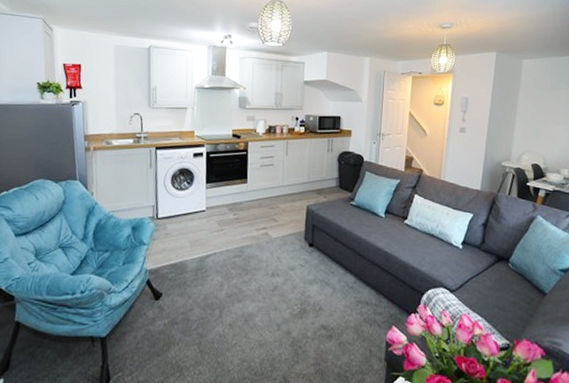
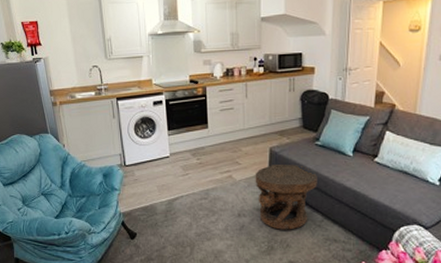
carved stool: none [291,223,351,292] -> present [255,165,317,230]

